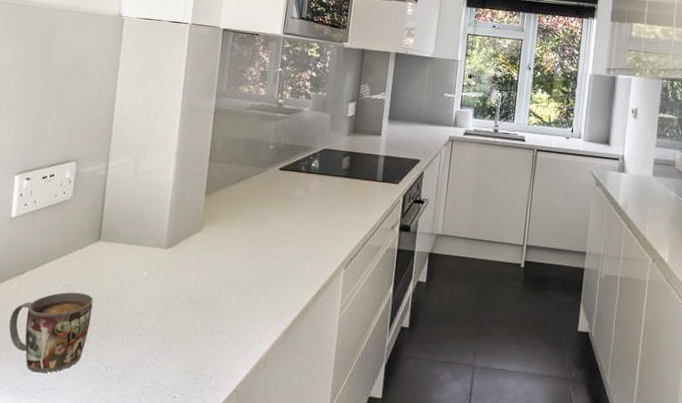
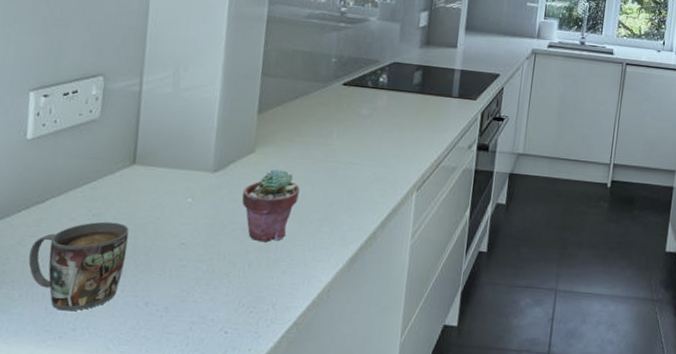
potted succulent: none [190,246,241,313] -> present [242,169,300,242]

